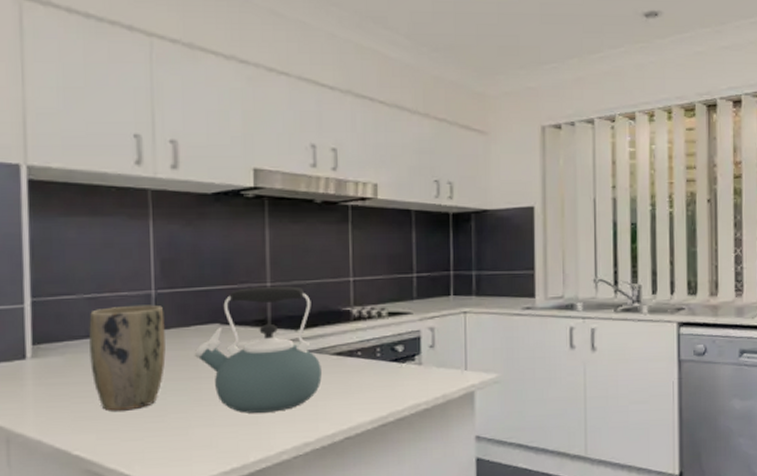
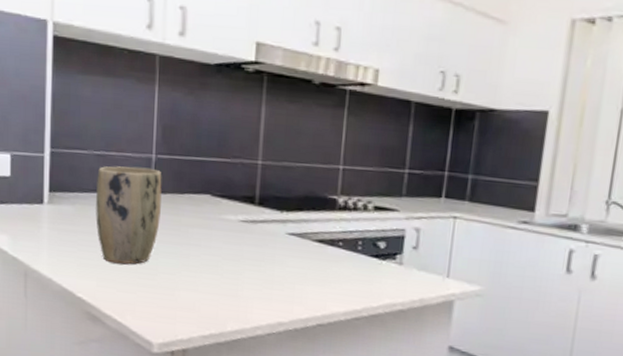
kettle: present [194,286,322,413] -> none [185,163,302,288]

